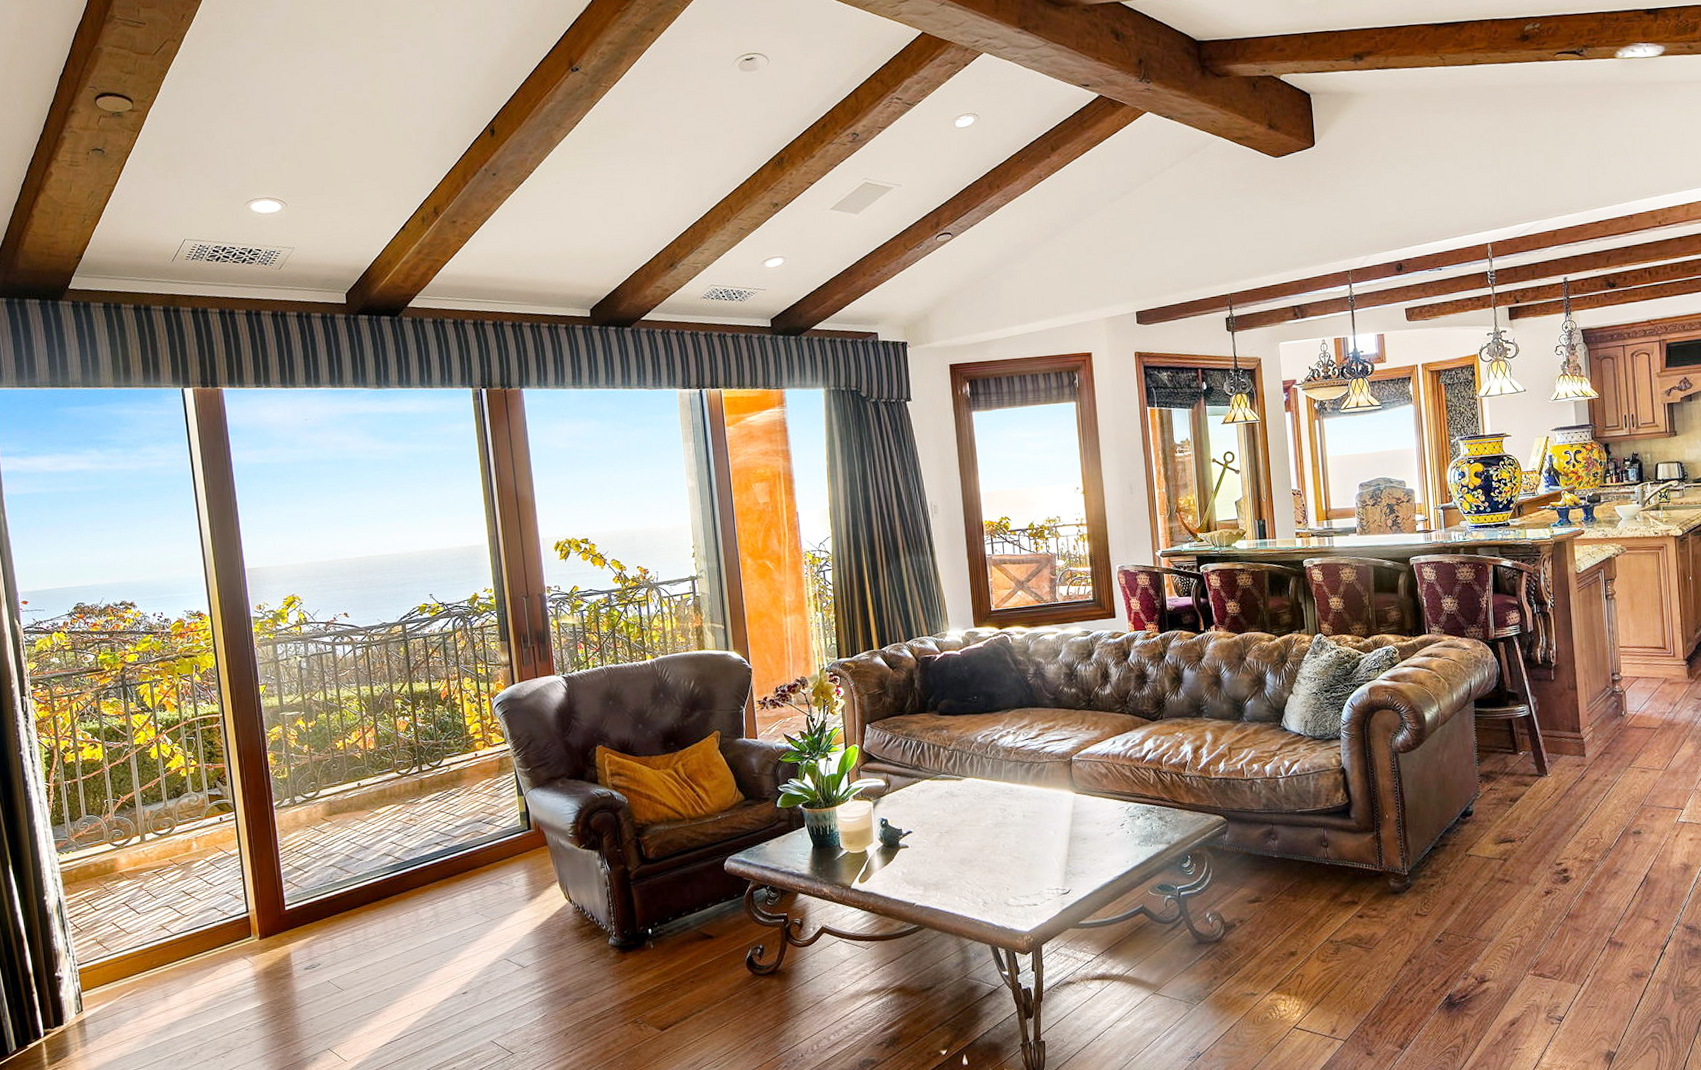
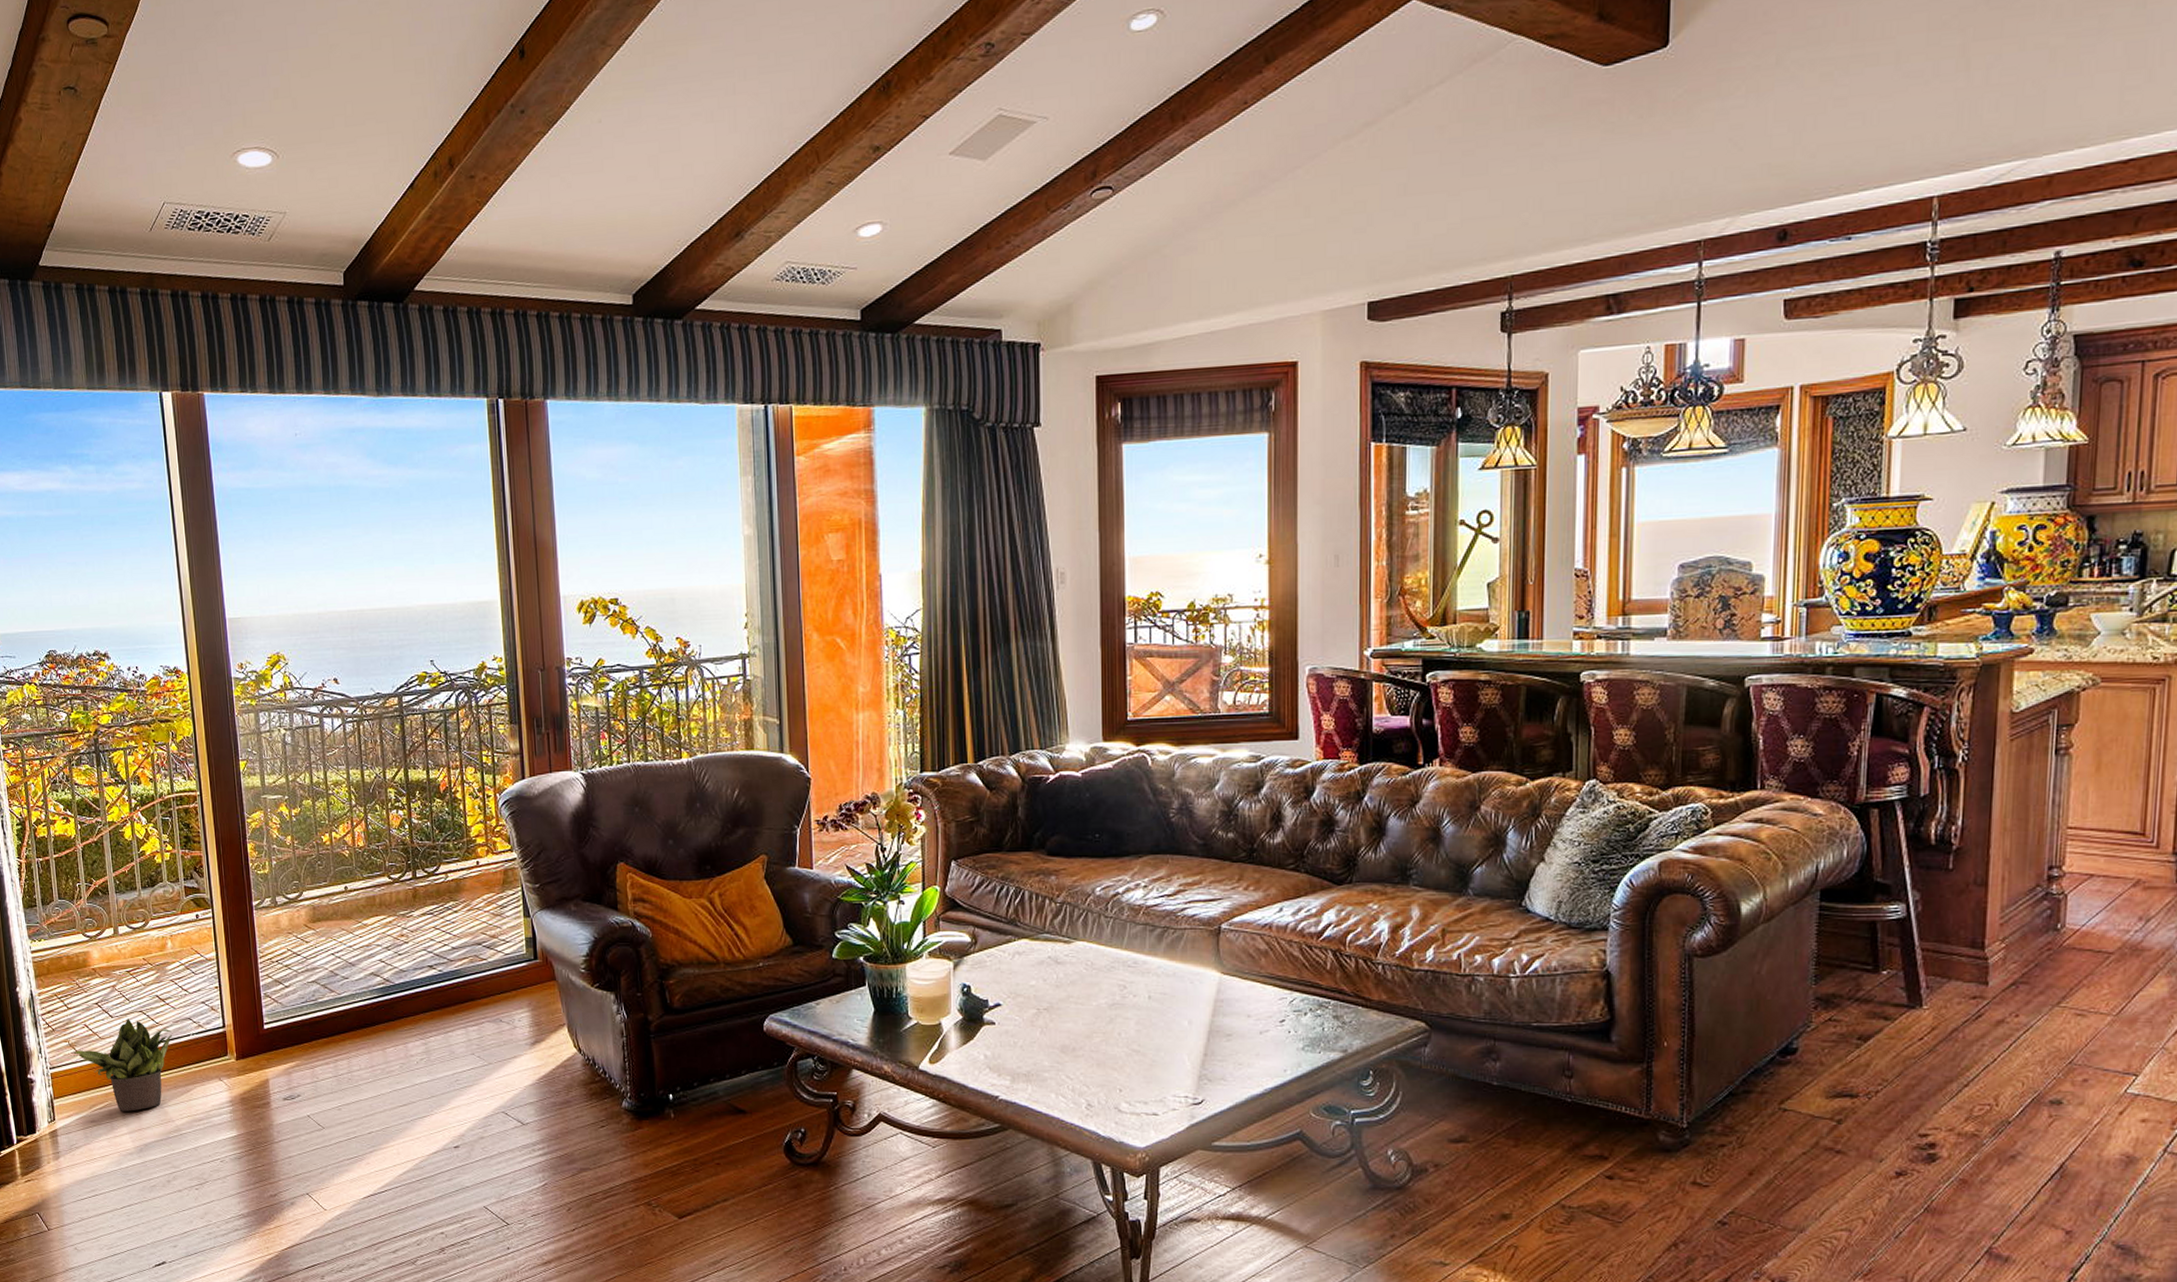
potted plant: none [99,913,199,996] -> present [71,1018,173,1112]

